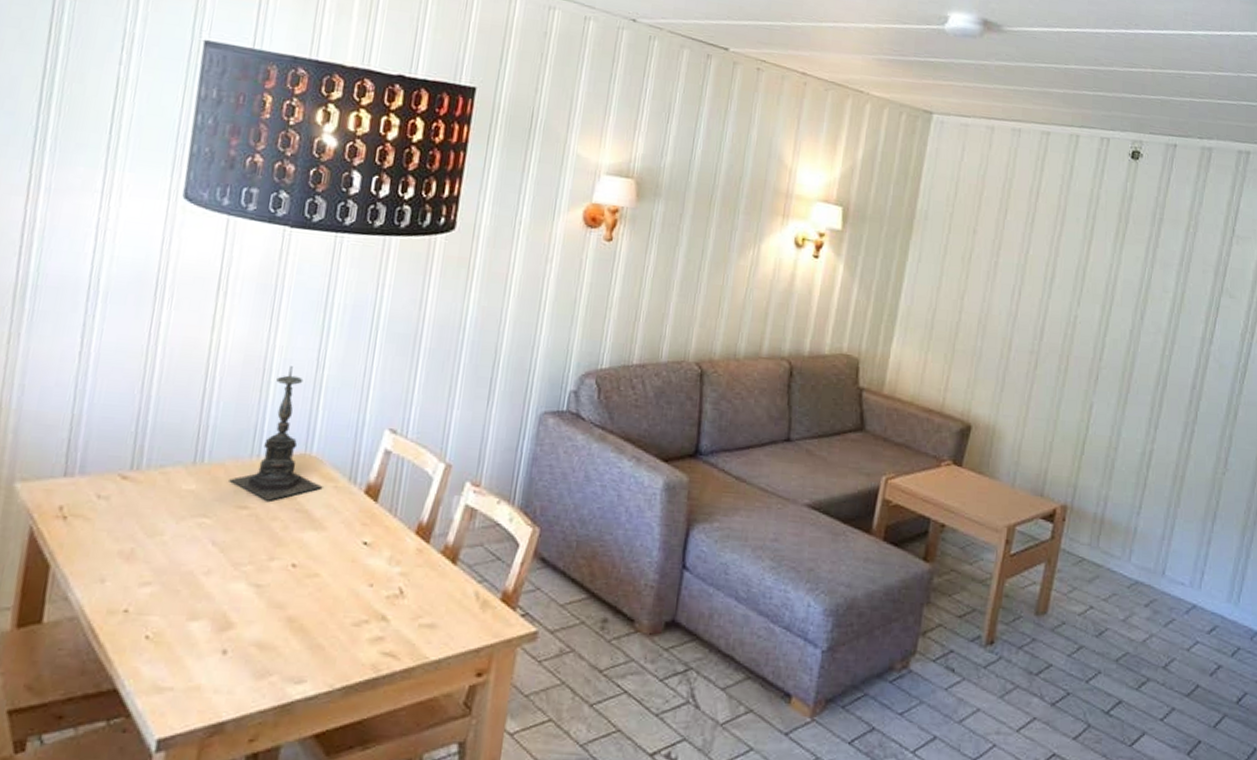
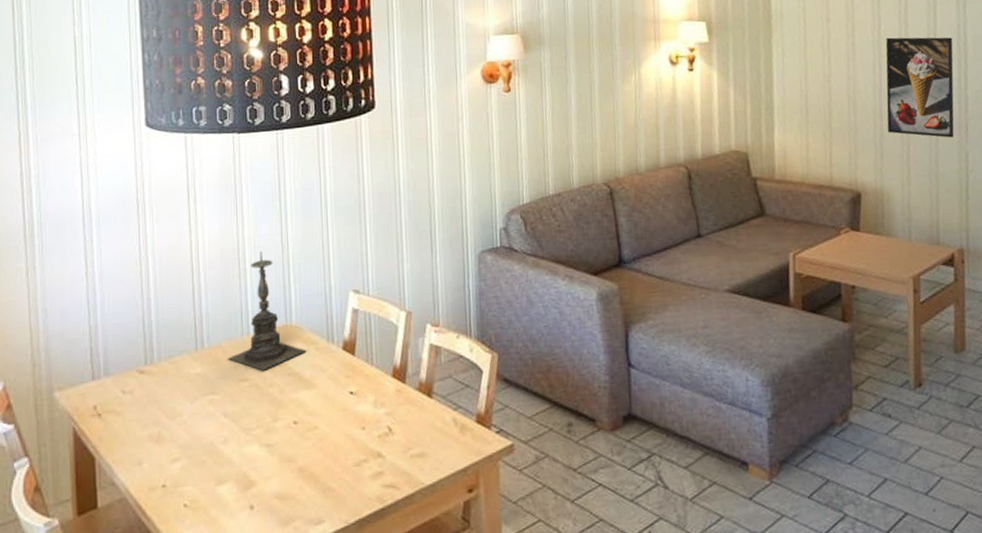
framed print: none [1013,264,1102,385] -> present [885,37,955,138]

